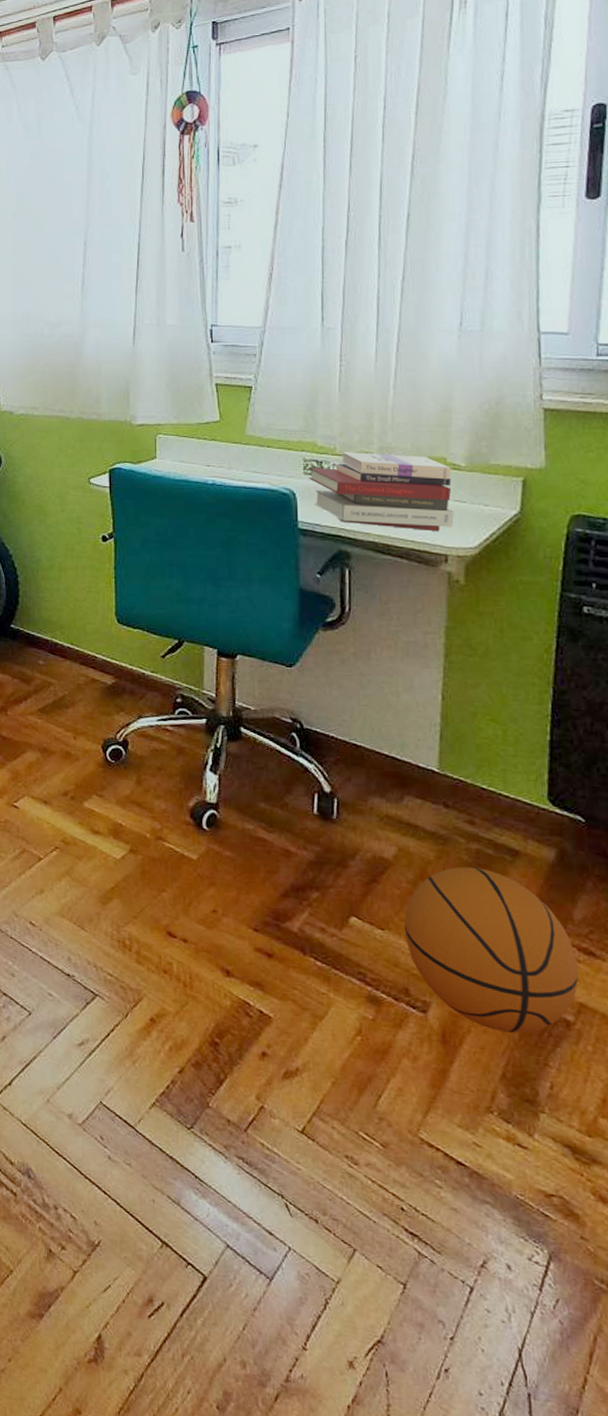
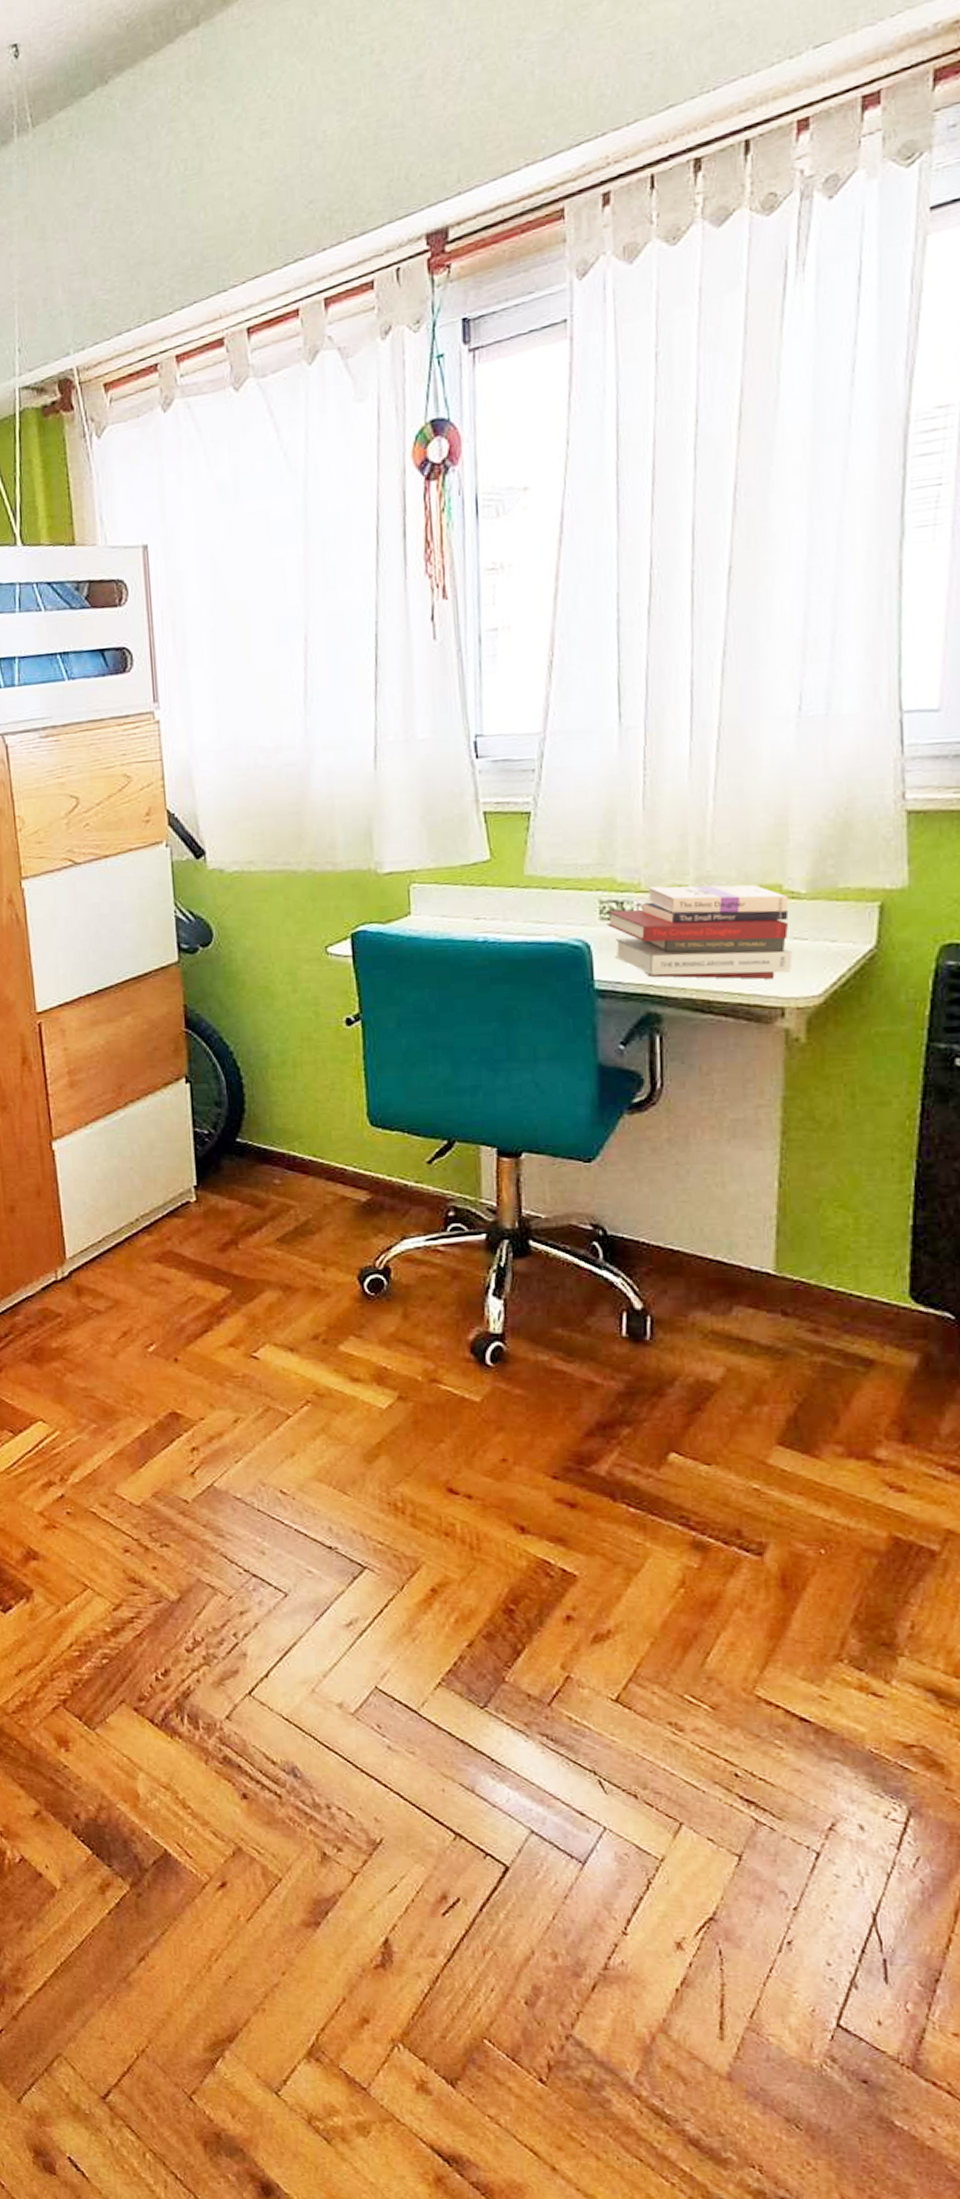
basketball: present [404,866,578,1034] -> none [734,1383,945,1570]

